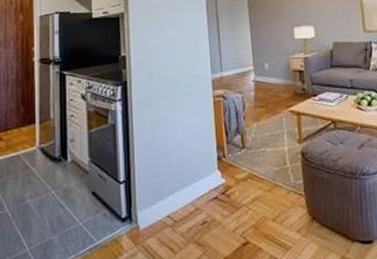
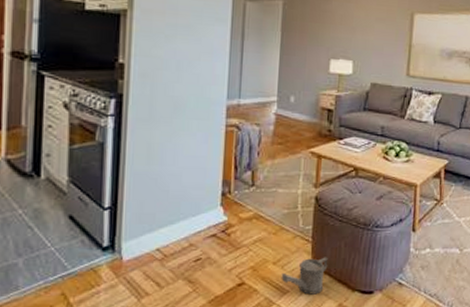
watering can: none [281,209,324,249] -> present [281,257,329,295]

